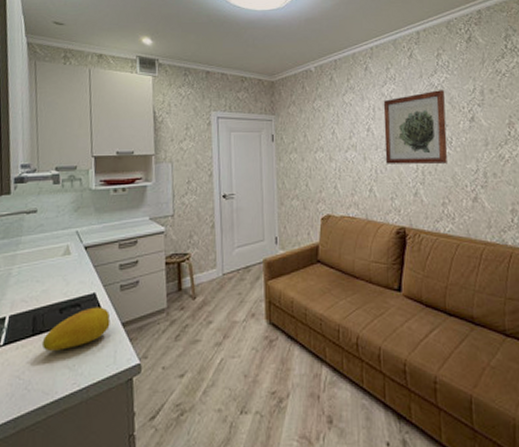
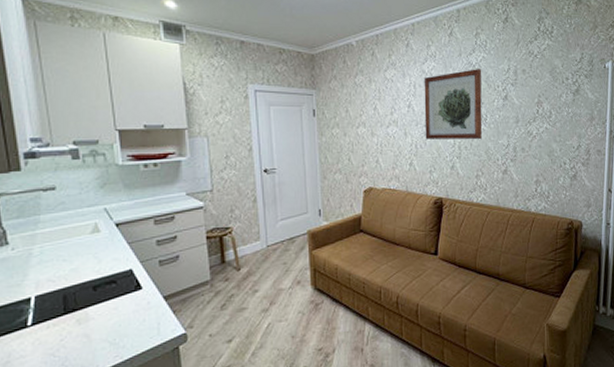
fruit: present [41,307,111,351] -> none [76,282,151,328]

